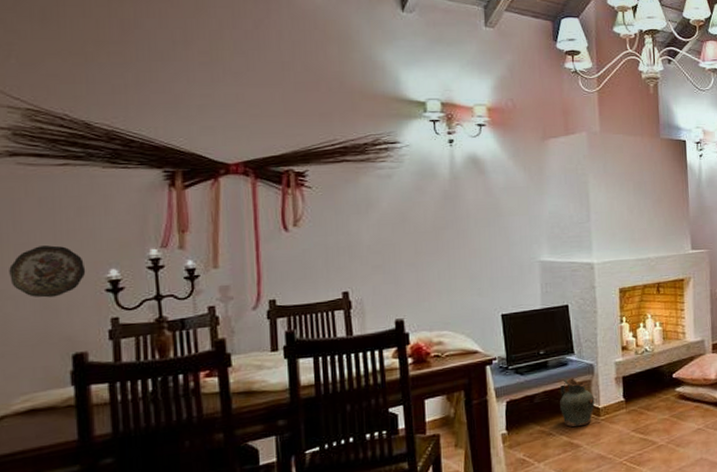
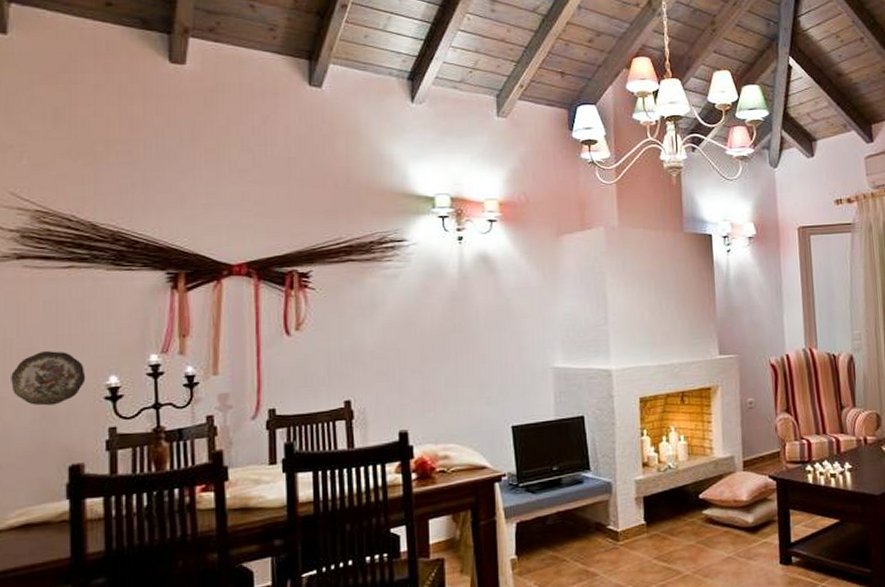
ceramic jug: present [560,377,595,427] -> none [574,497,613,552]

